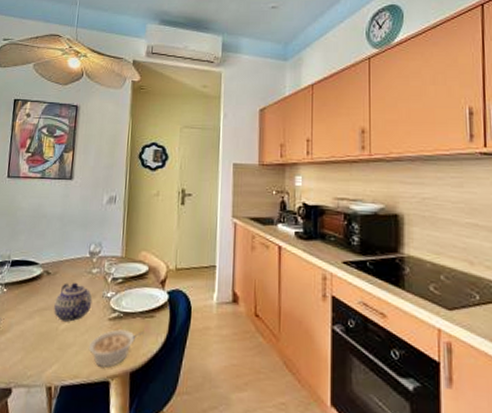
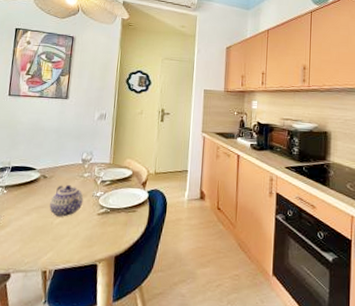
legume: present [88,329,144,368] -> none [79,222,127,254]

